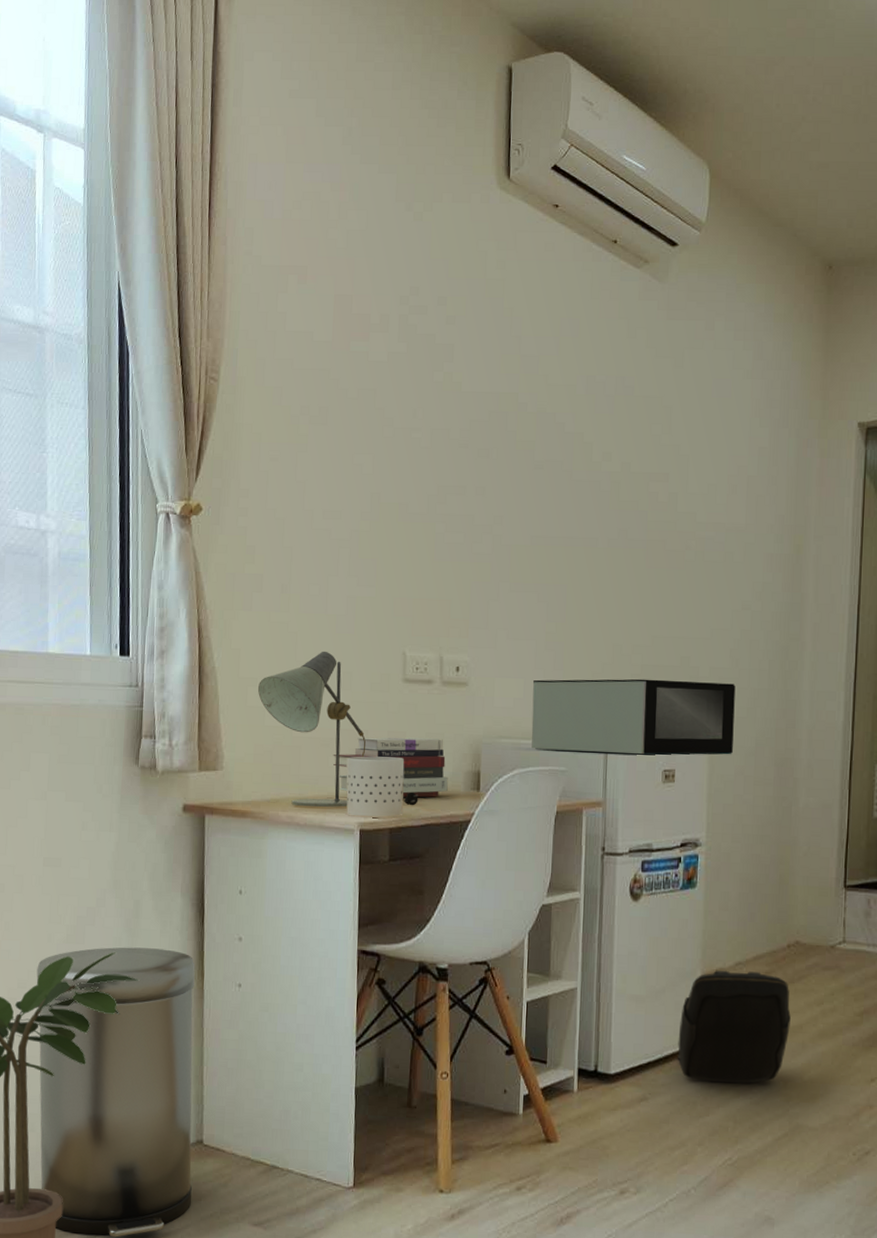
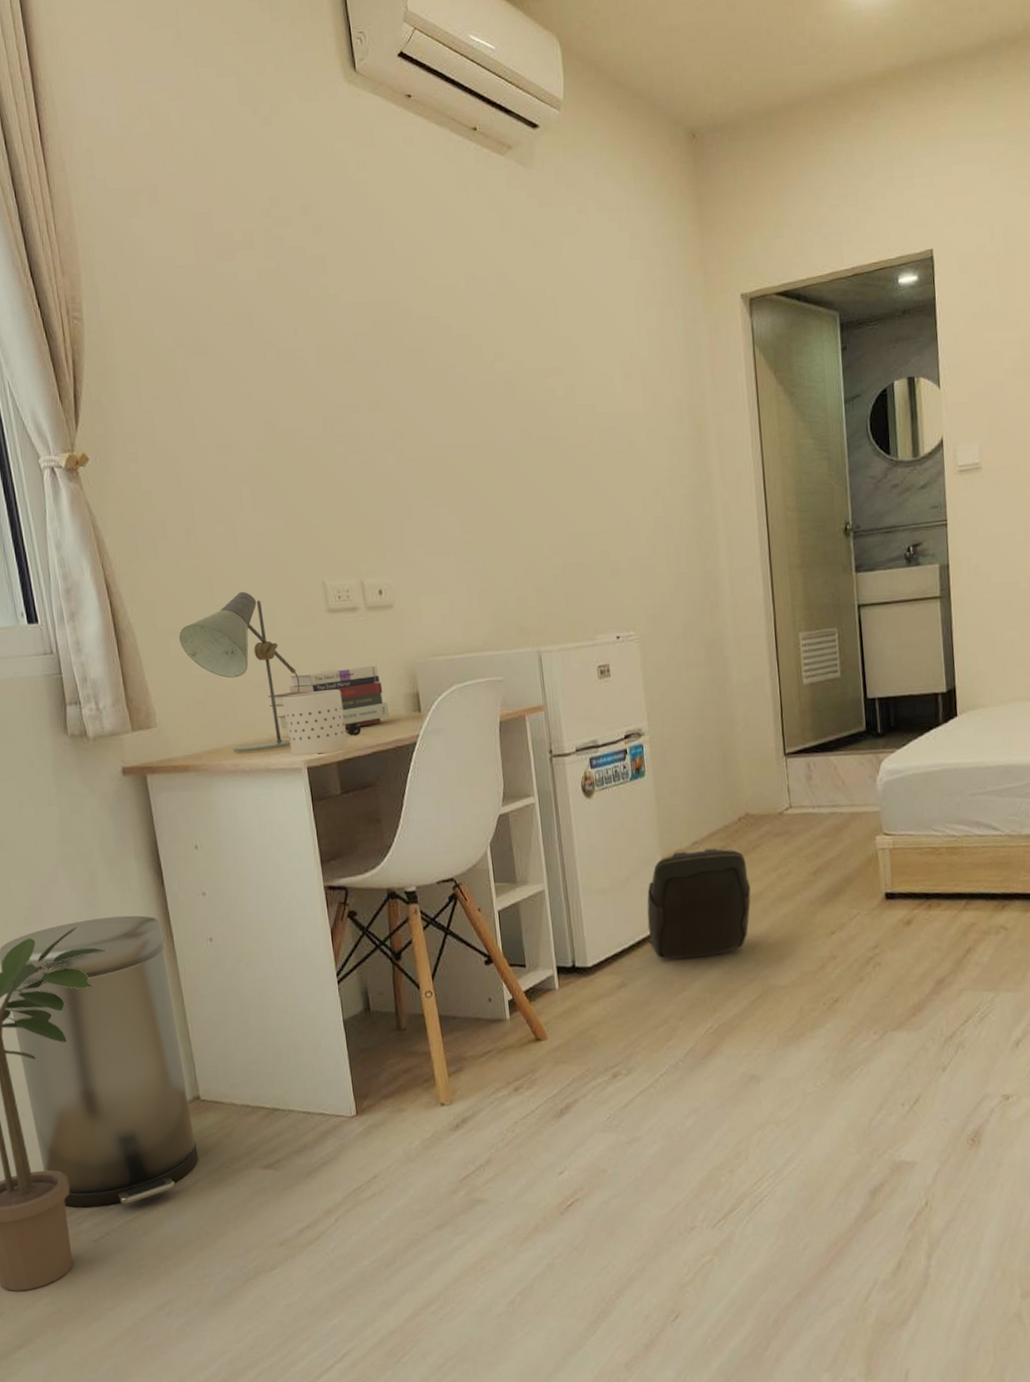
microwave: present [531,679,736,756] -> none [458,571,662,663]

